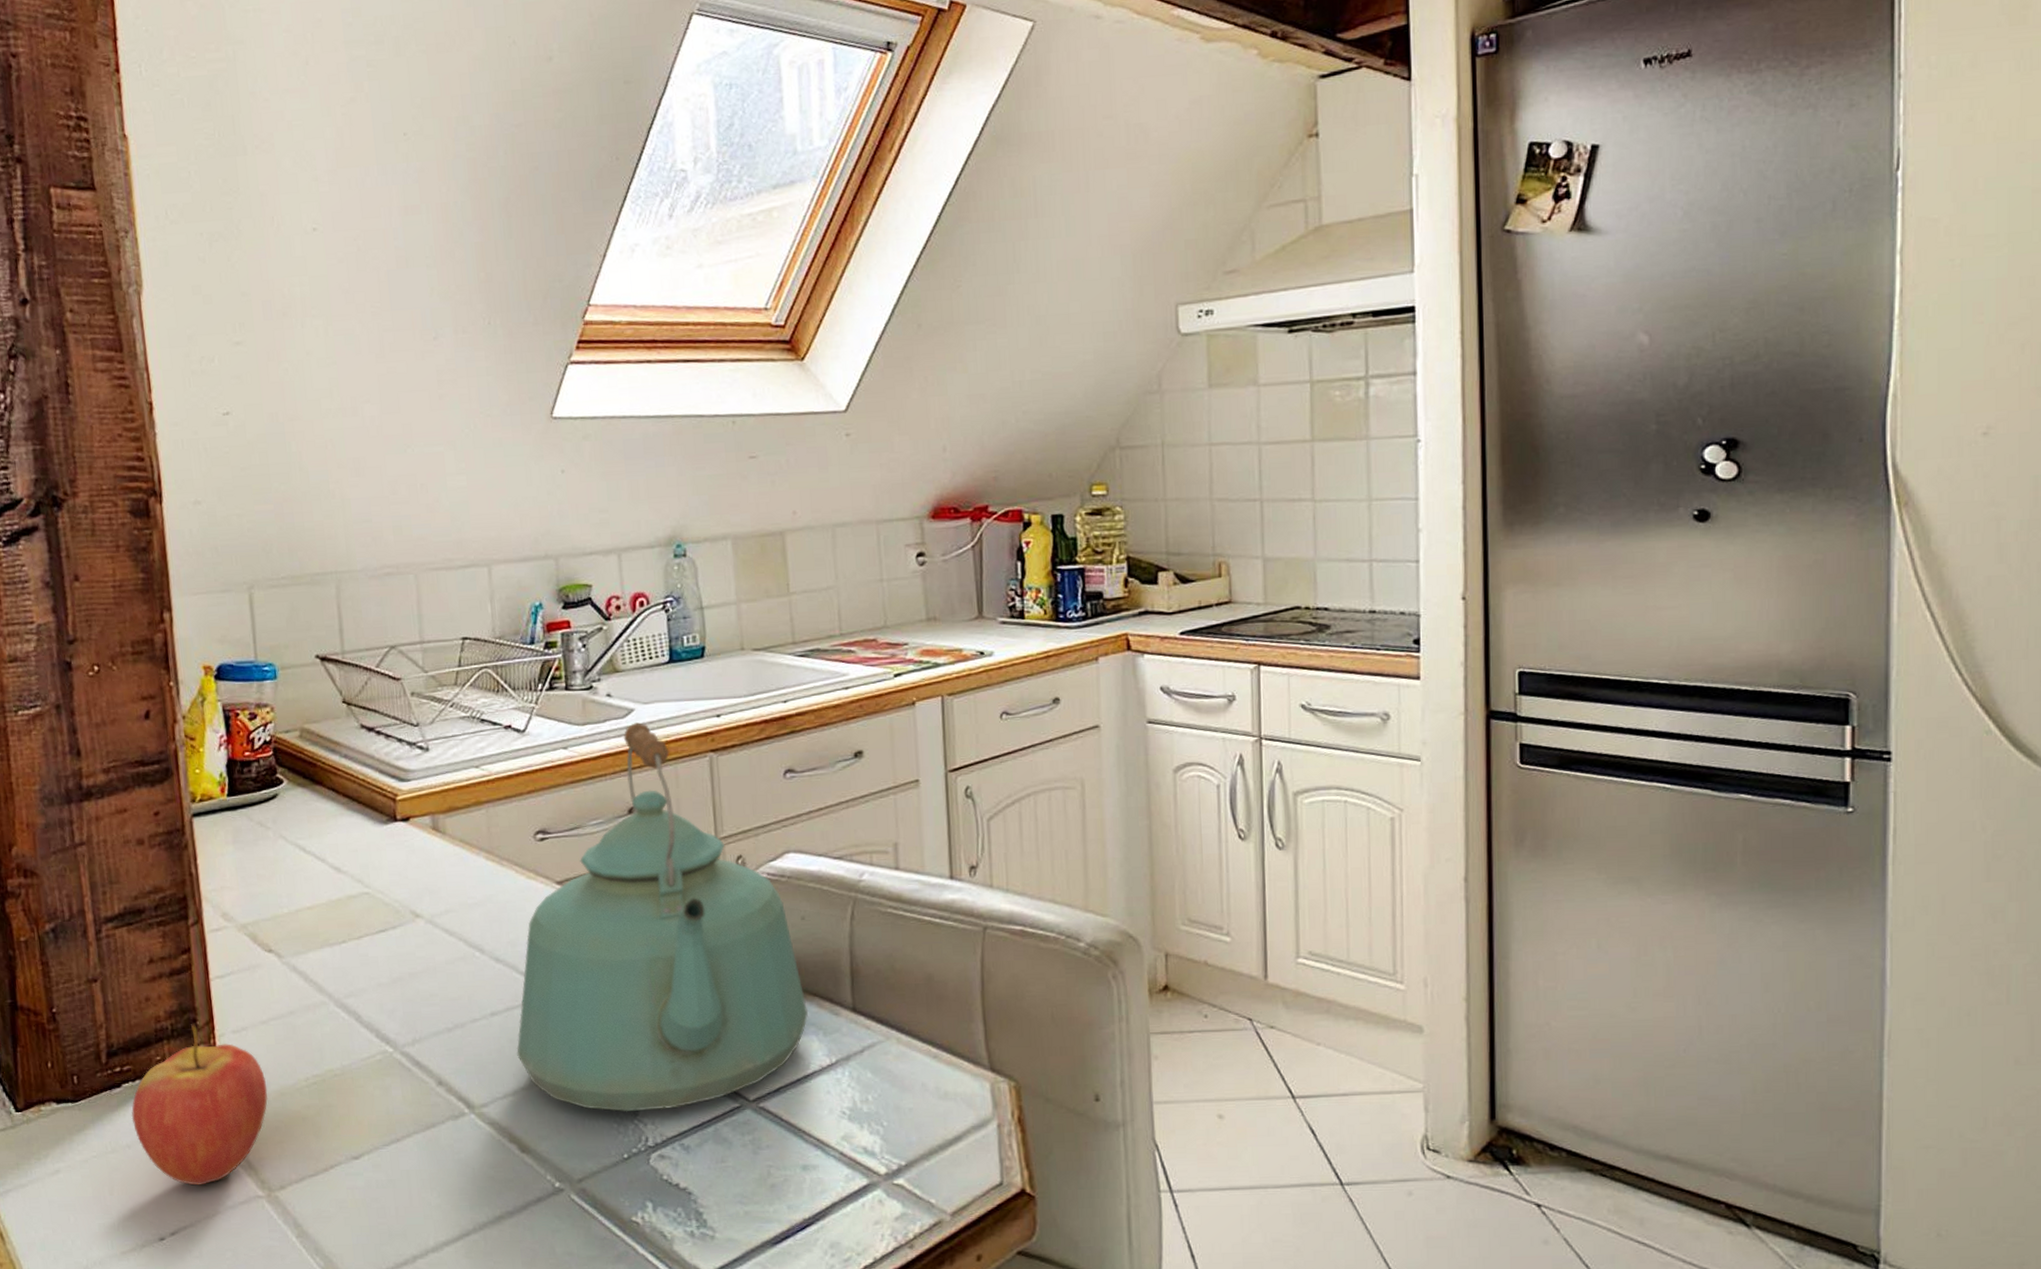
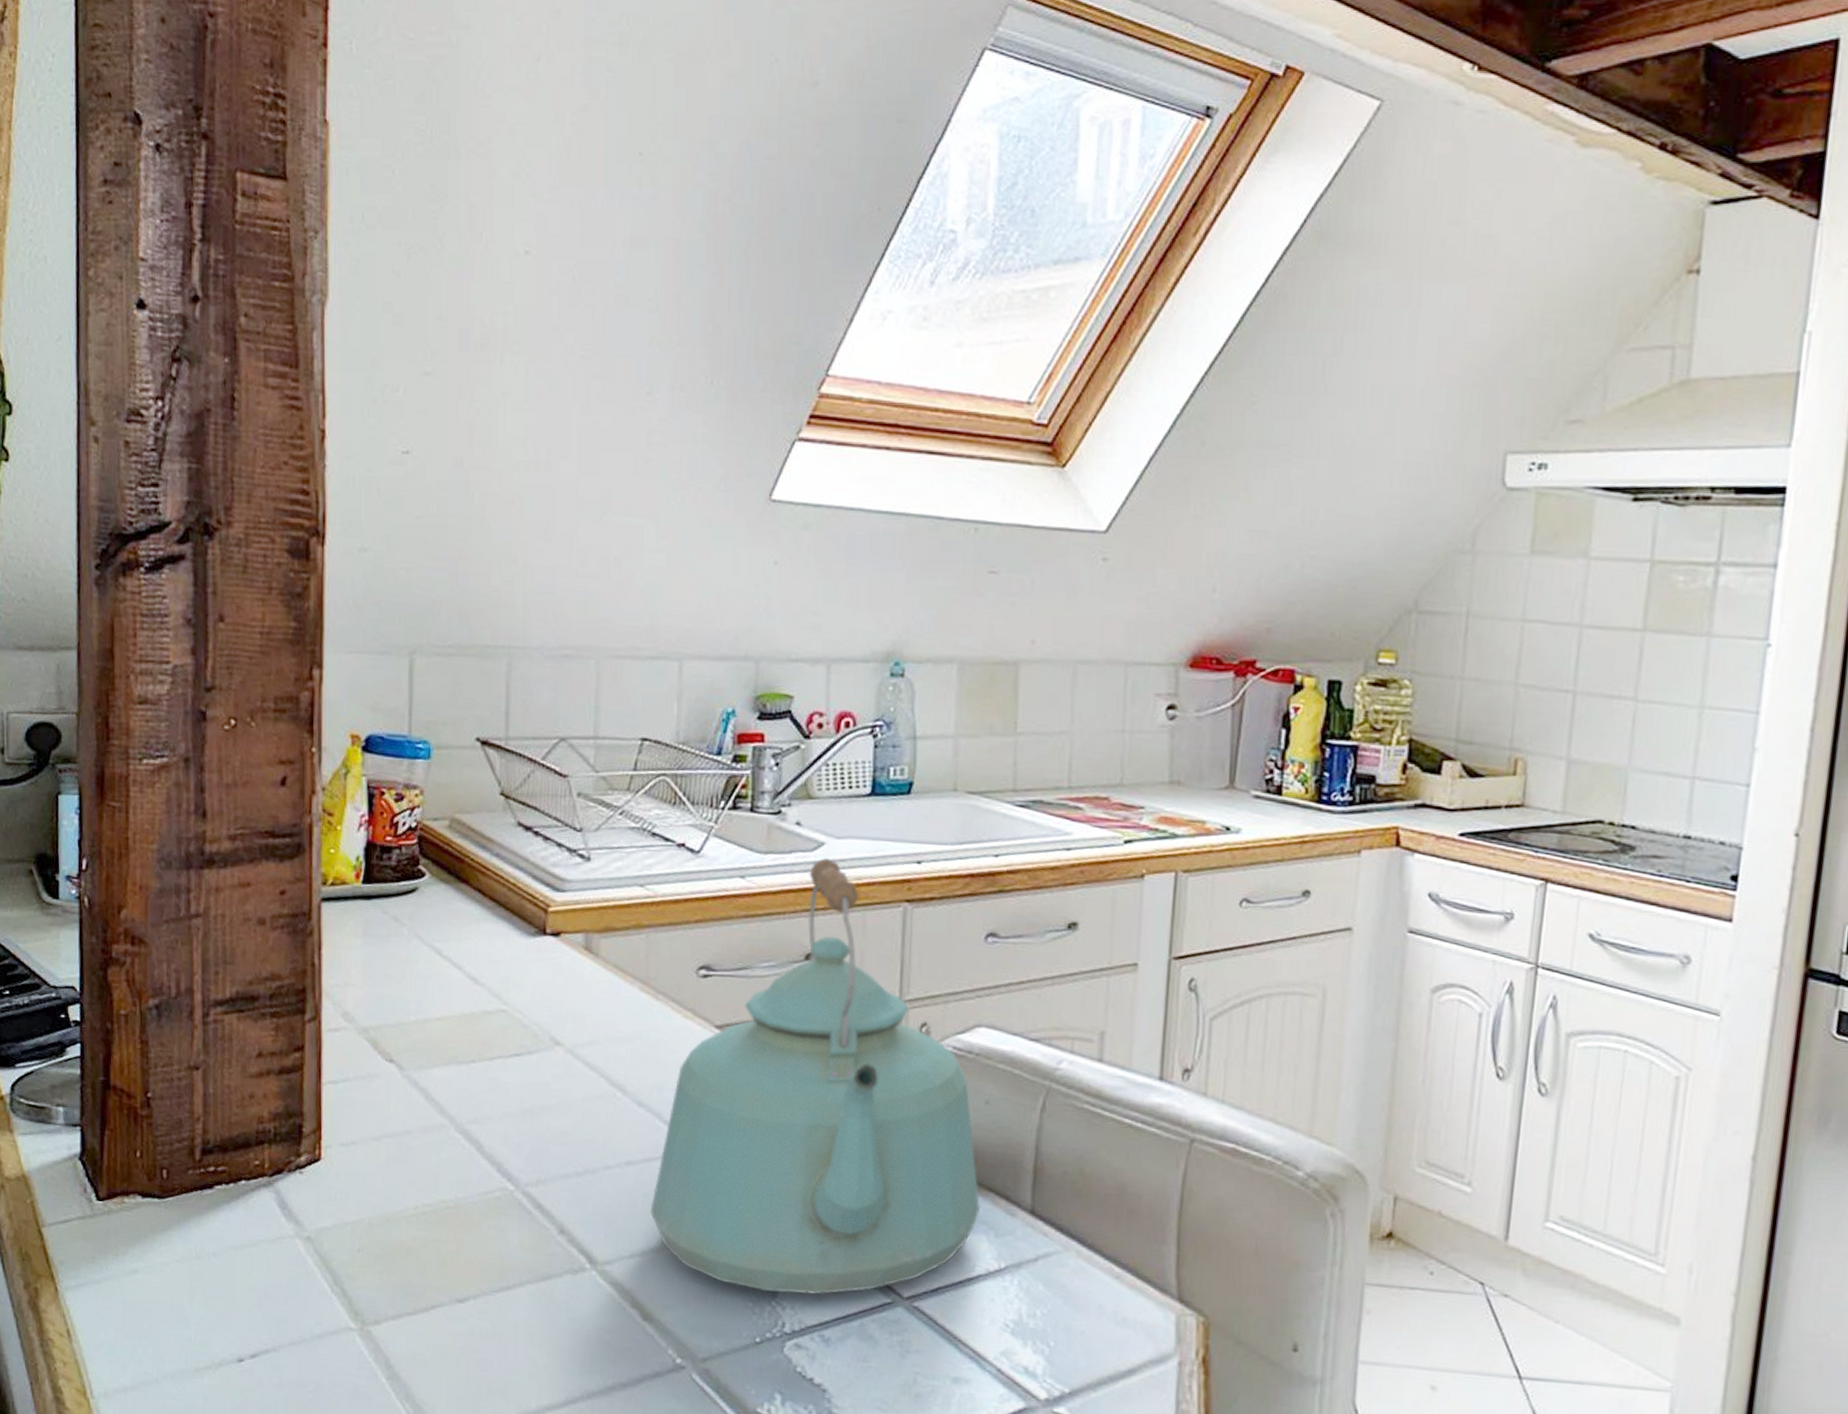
fruit: present [131,1023,268,1186] -> none [221,1129,372,1308]

